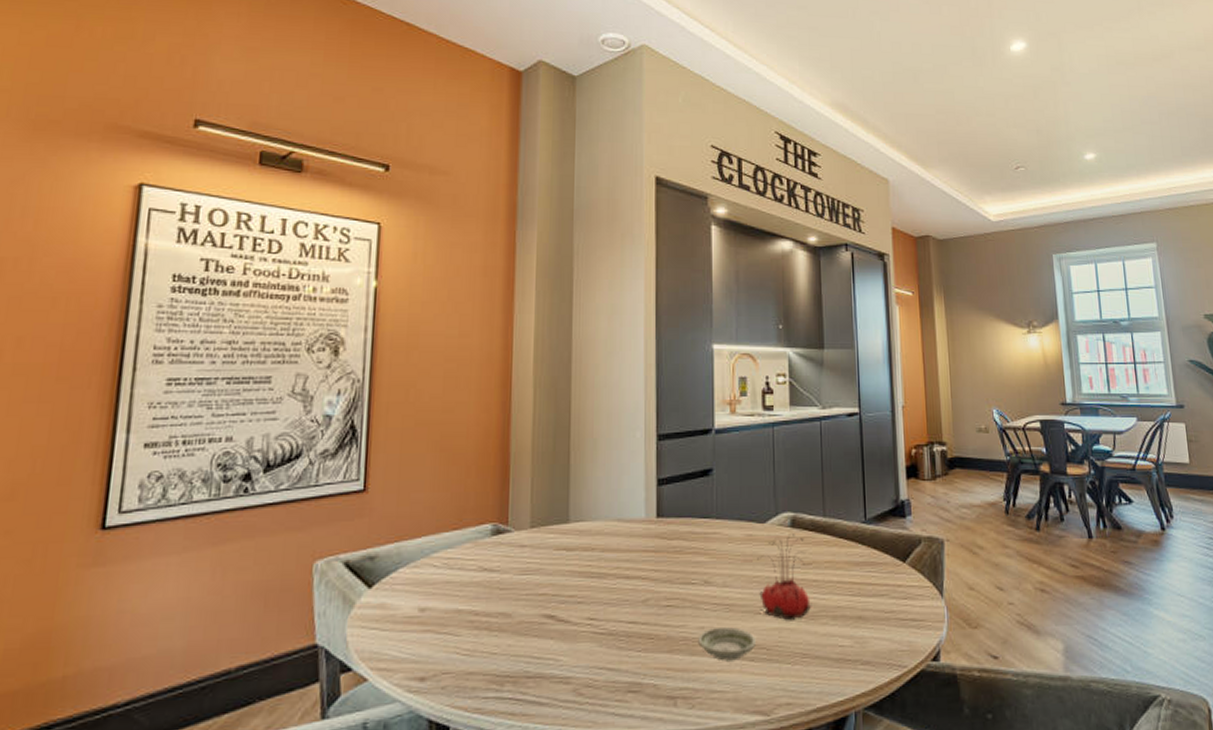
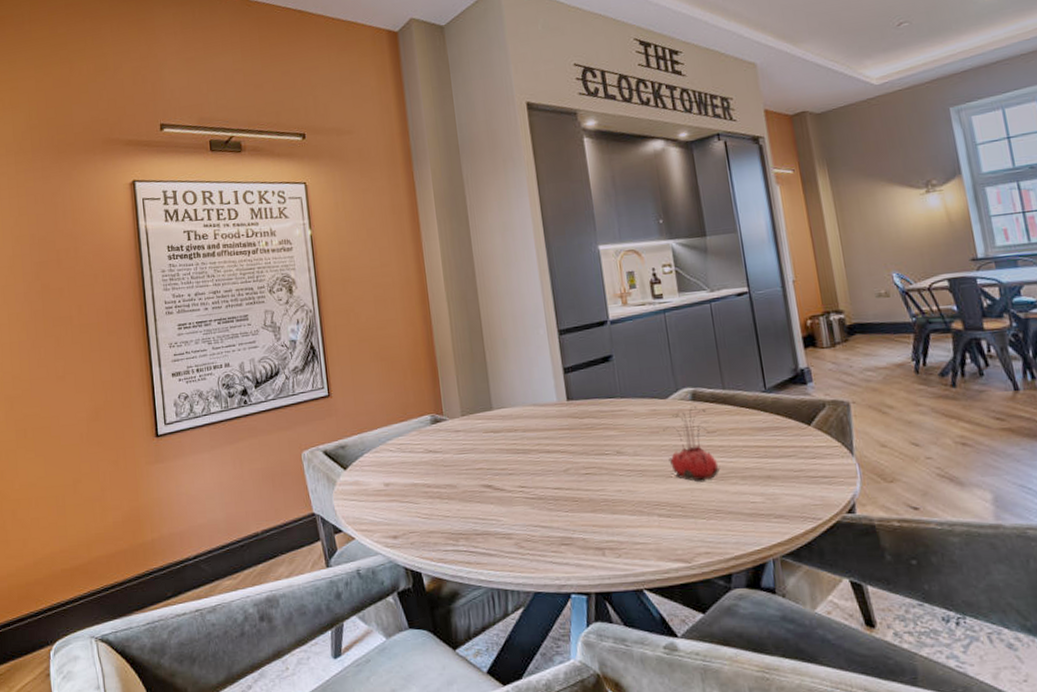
saucer: present [698,627,756,662] -> none [617,489,671,518]

